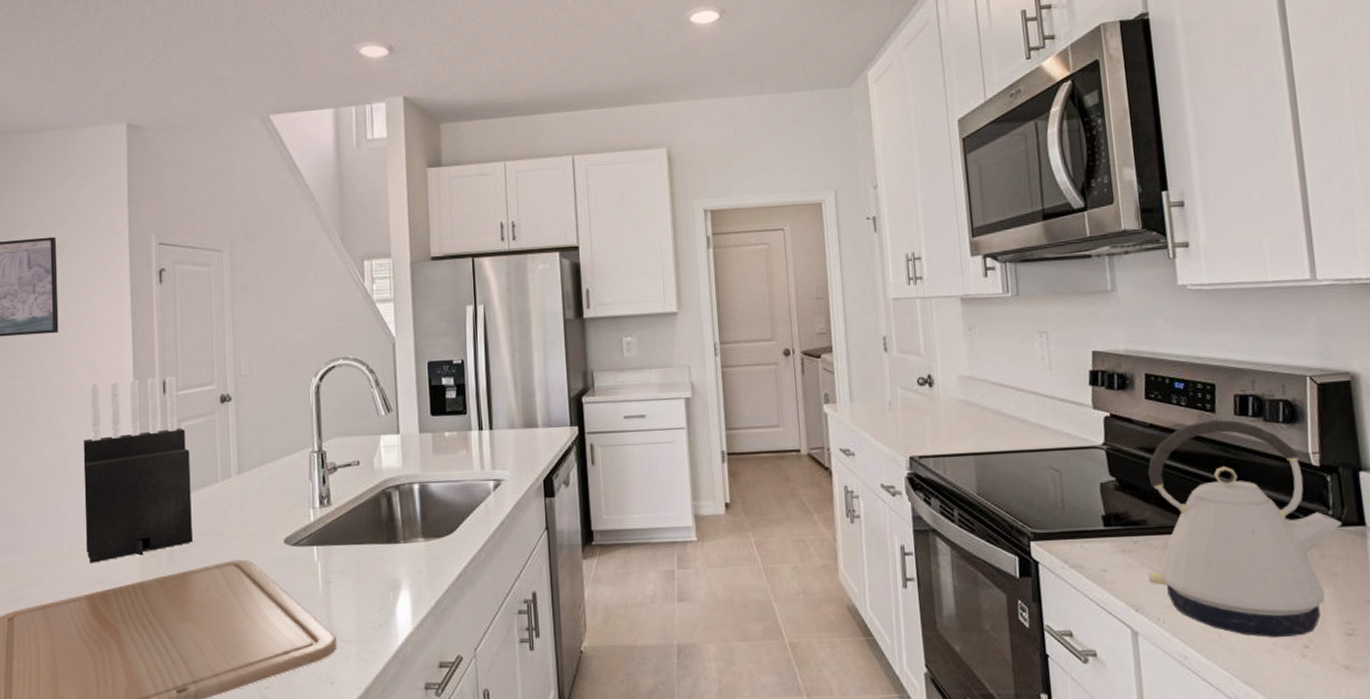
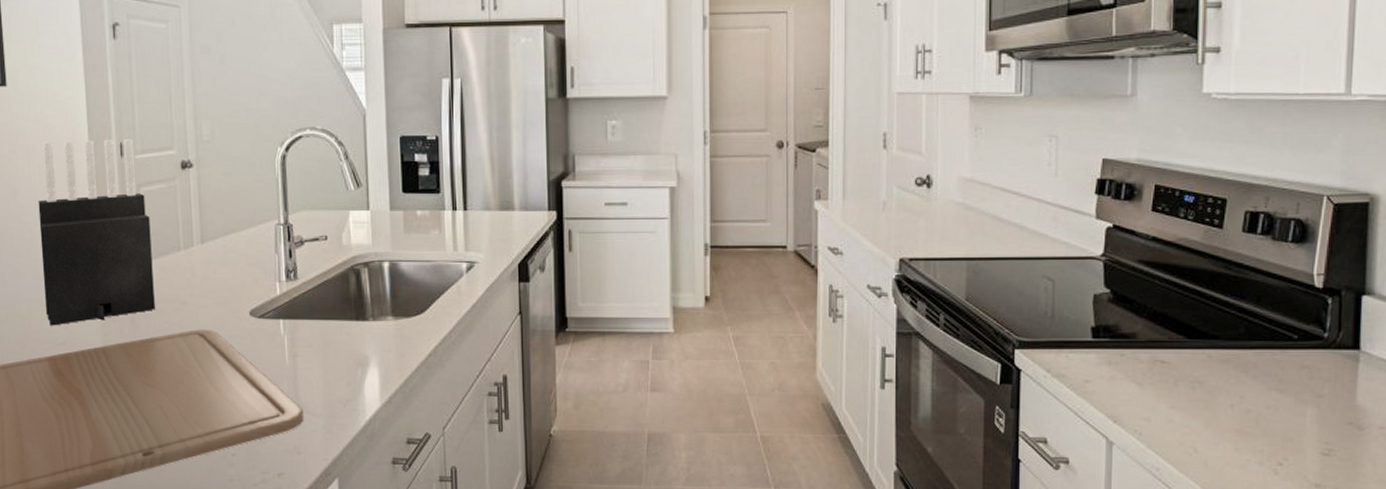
kettle: present [1147,419,1342,638] -> none [1130,236,1336,455]

